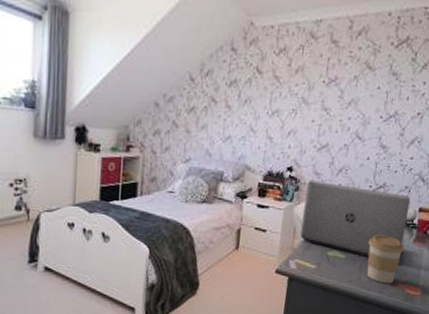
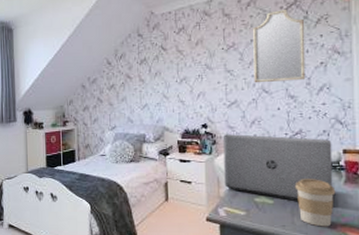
home mirror: none [349,46,412,130] -> present [253,10,306,83]

